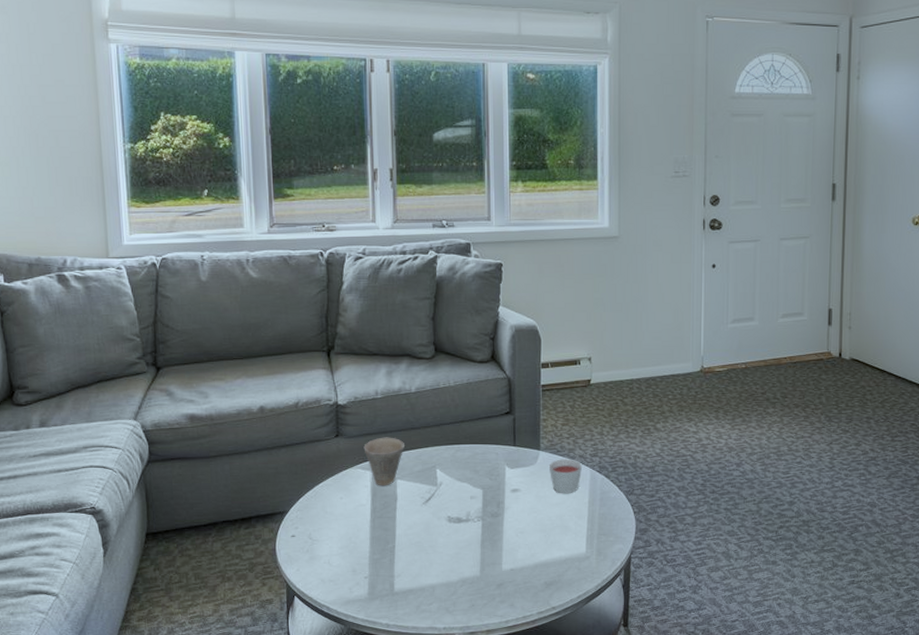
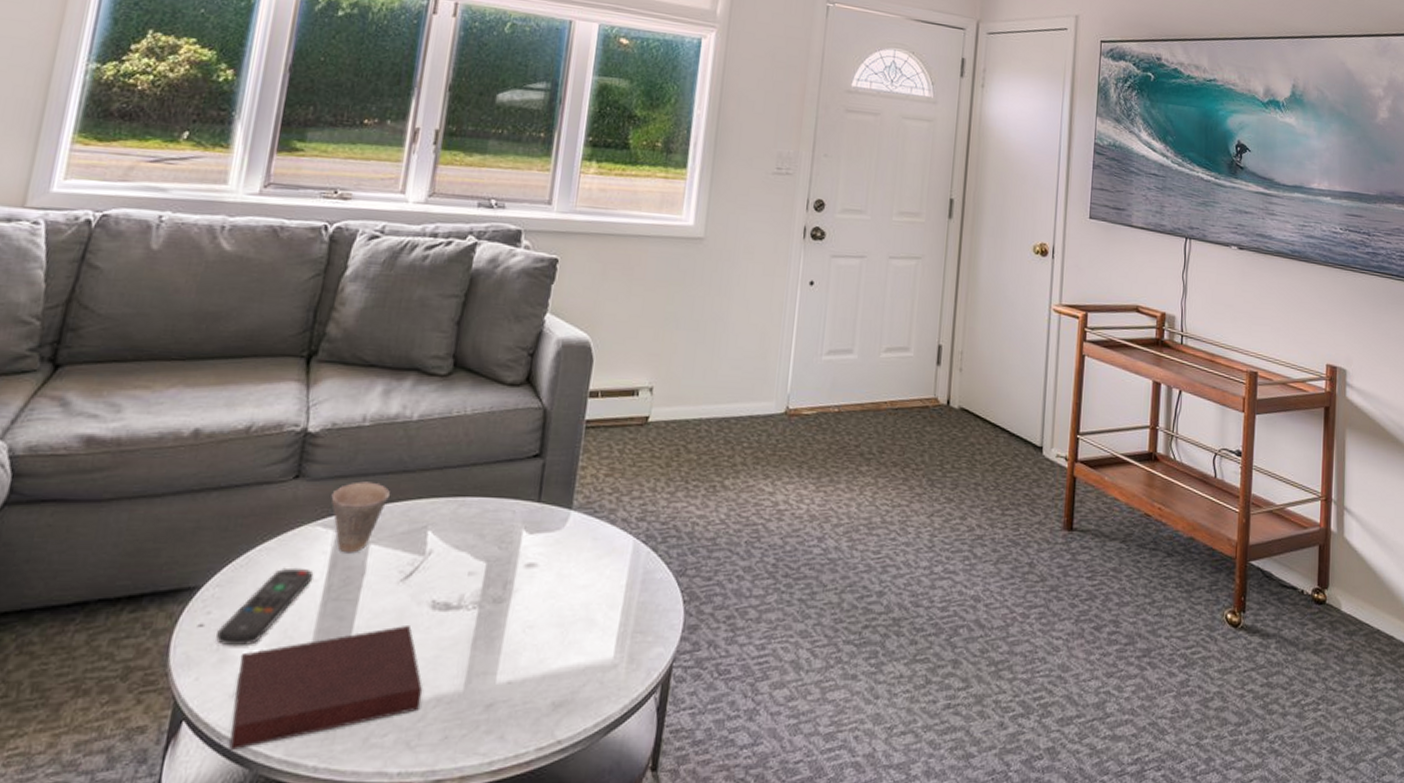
remote control: none [305,497,362,549] -> present [216,567,314,647]
notebook: none [323,533,452,613] -> present [229,626,423,750]
candle: present [548,459,583,493] -> none [579,522,625,571]

